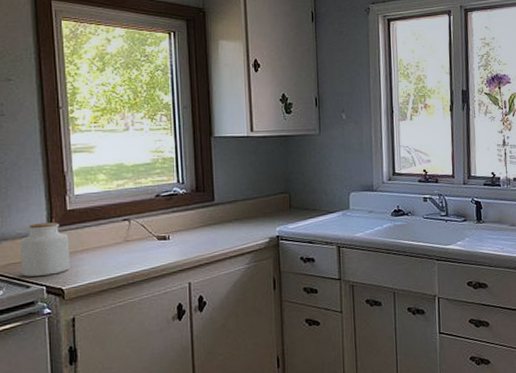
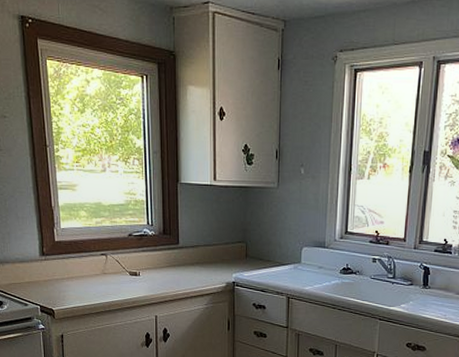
jar: present [19,222,70,277] -> none [18,251,58,297]

